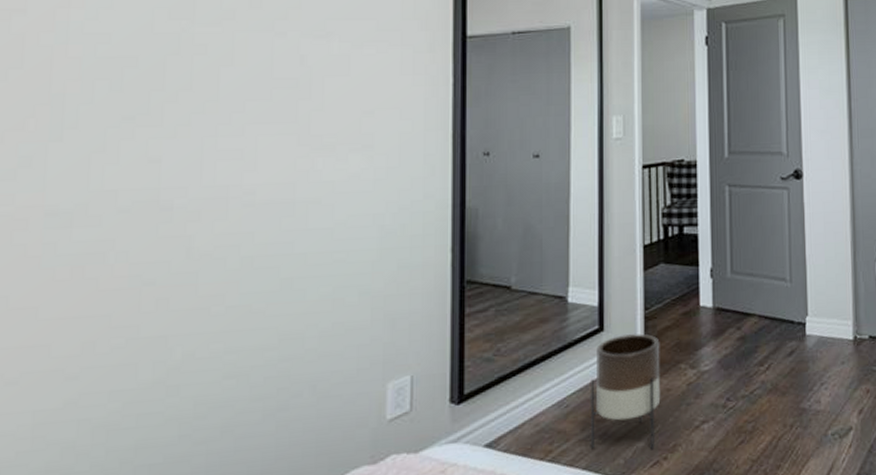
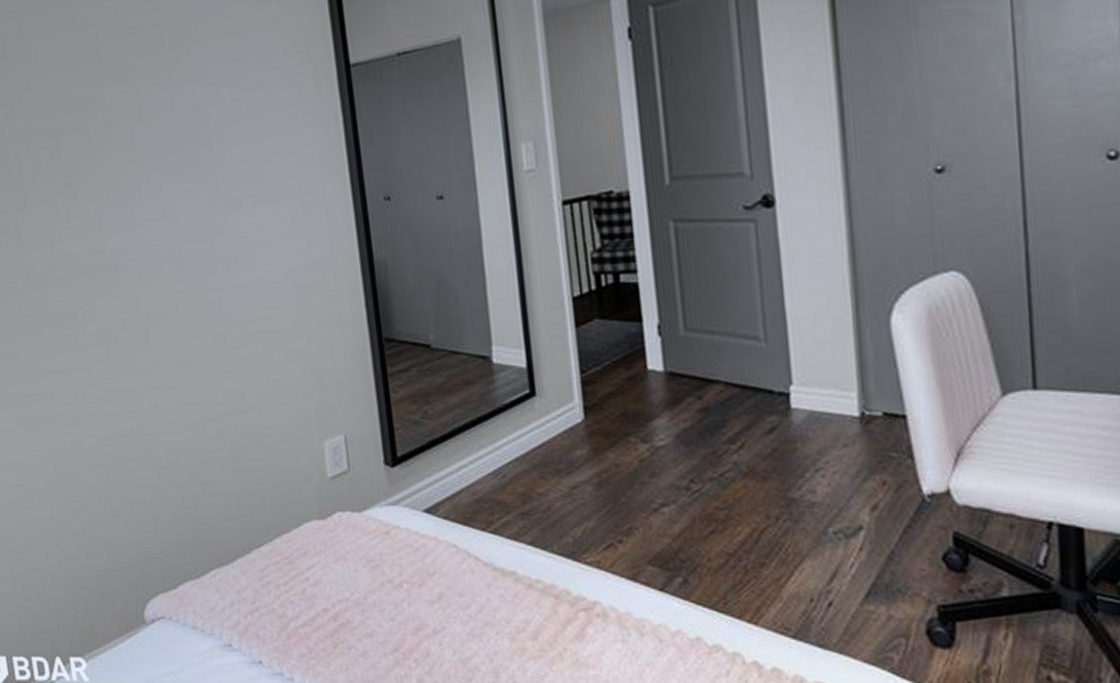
planter: present [591,333,661,450] -> none [527,400,609,531]

